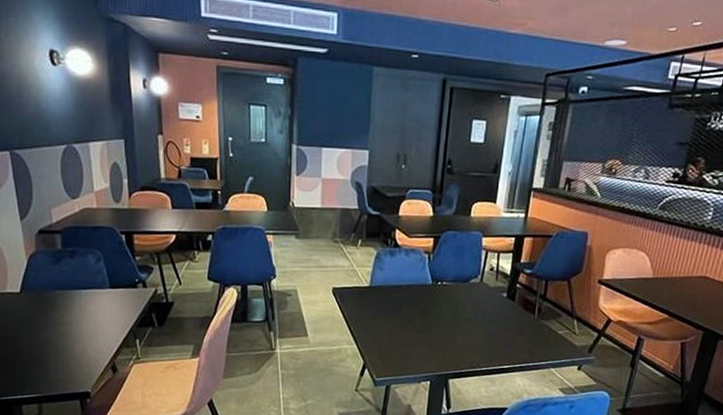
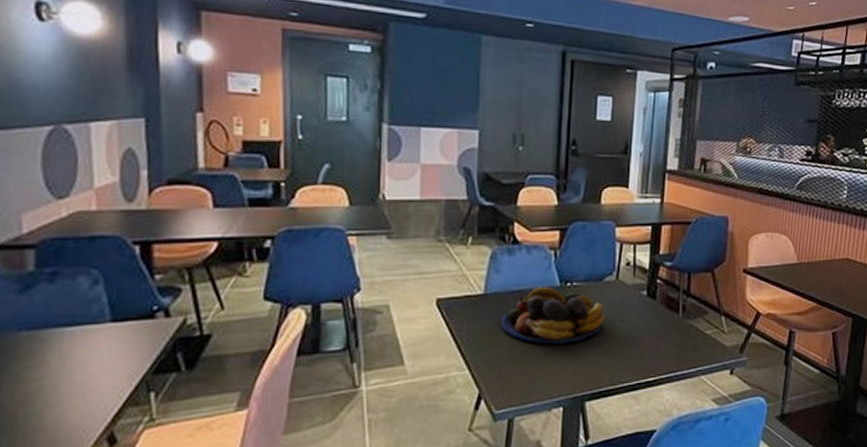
fruit bowl: none [383,284,469,332] -> present [502,287,605,345]

